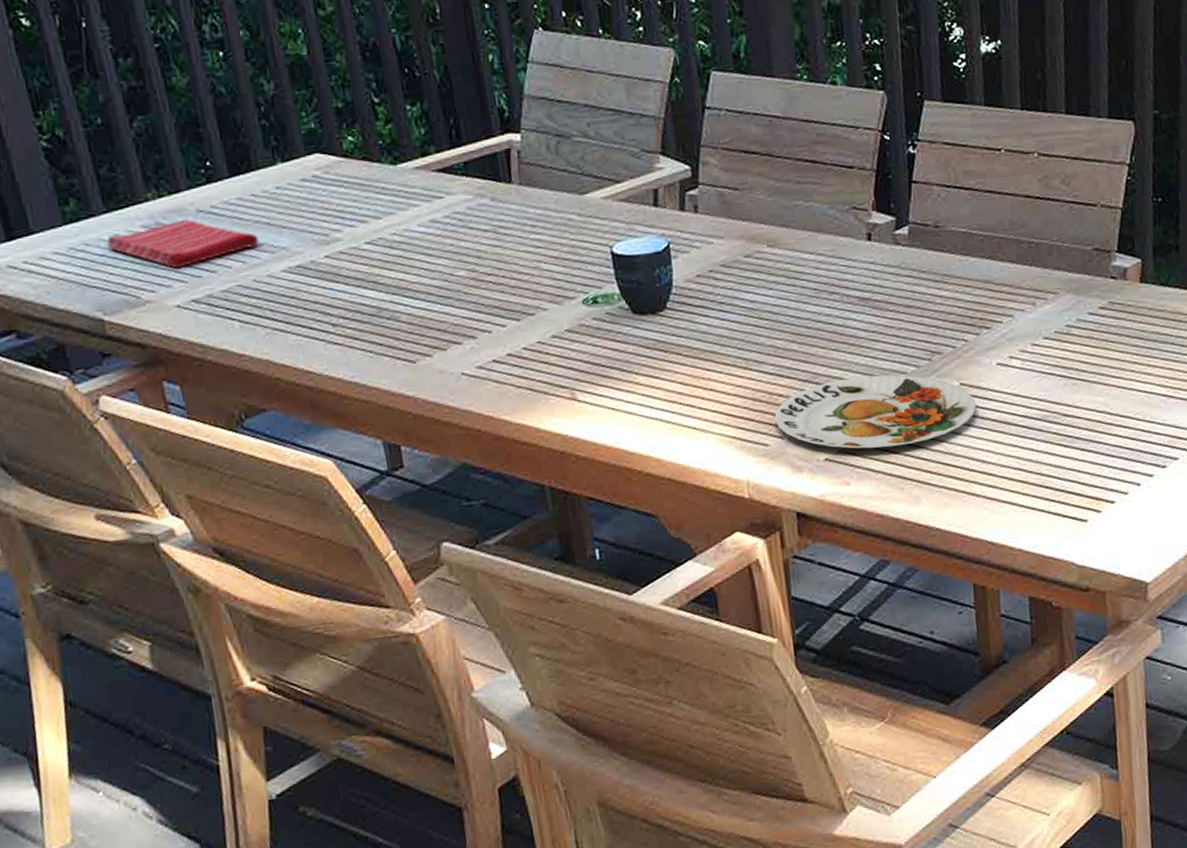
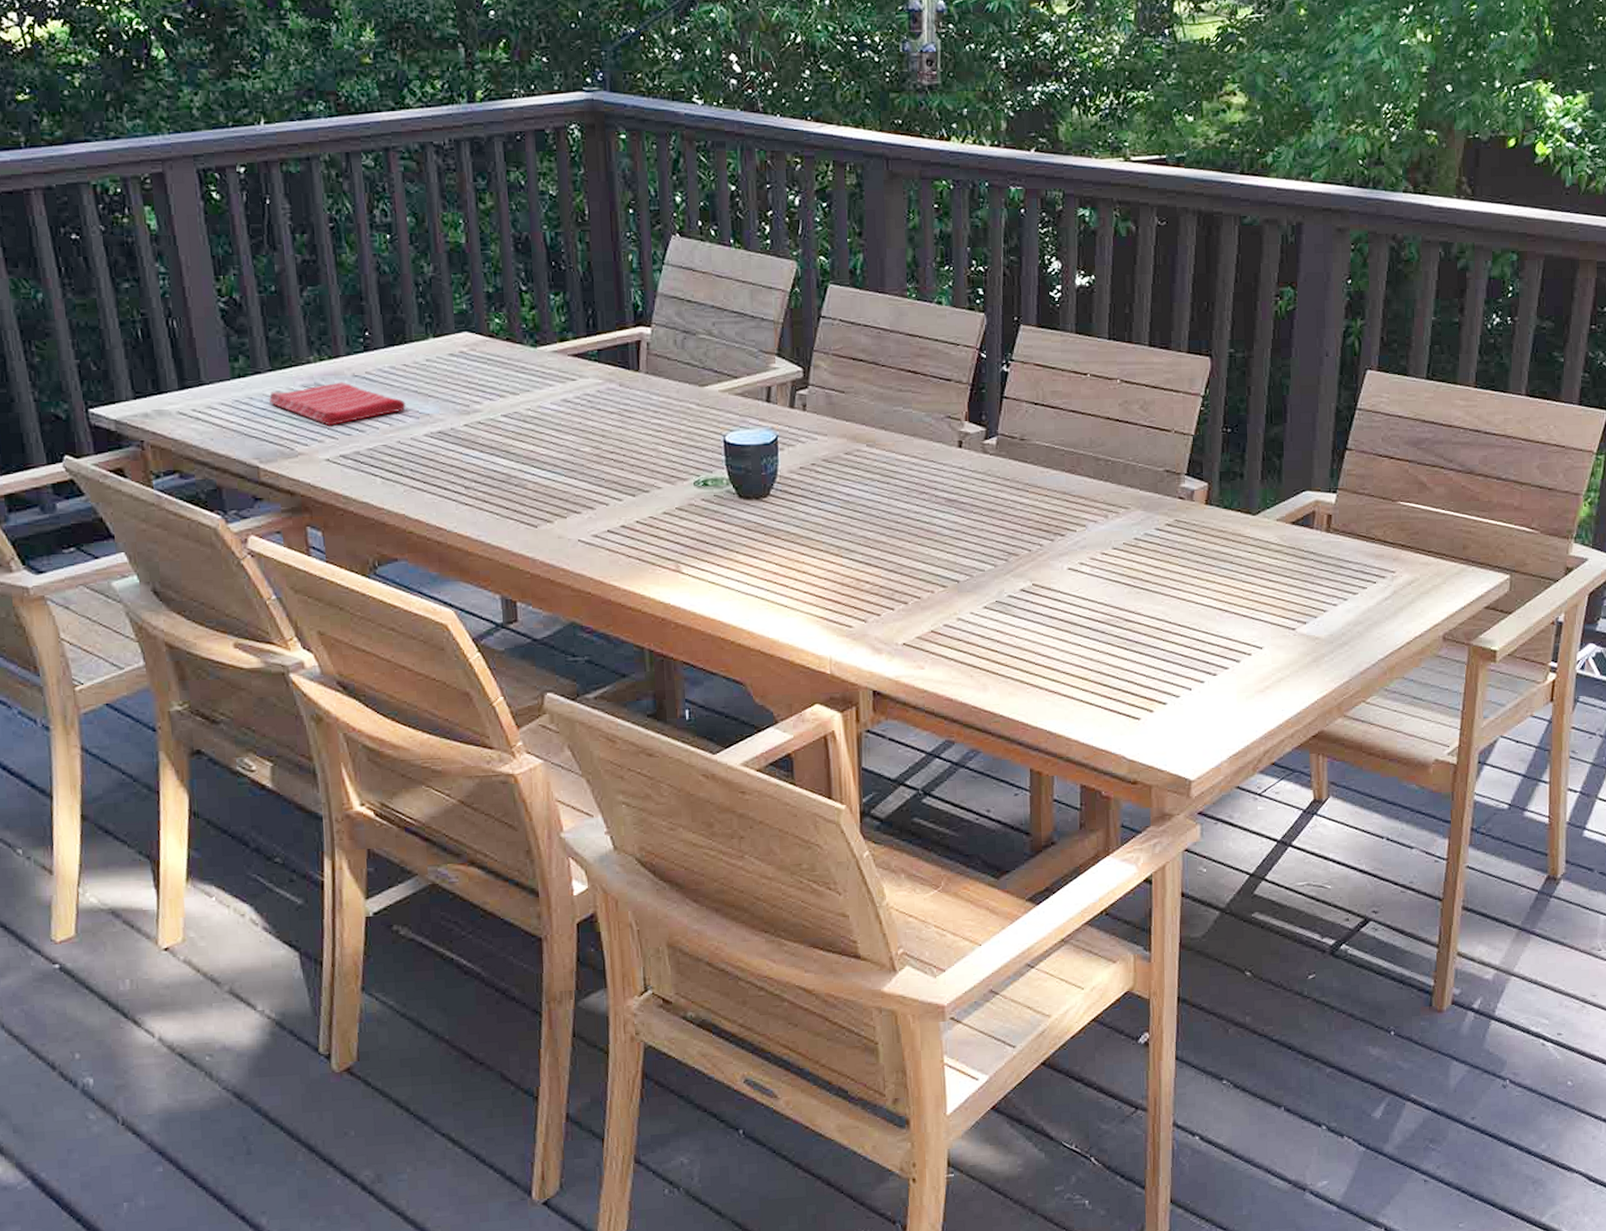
plate: present [774,375,976,449] -> none [860,570,1046,638]

